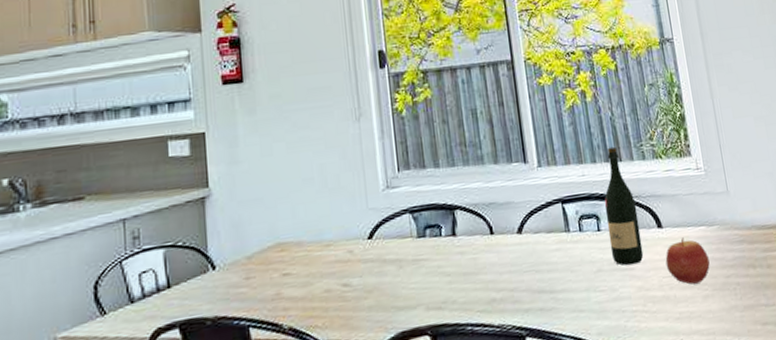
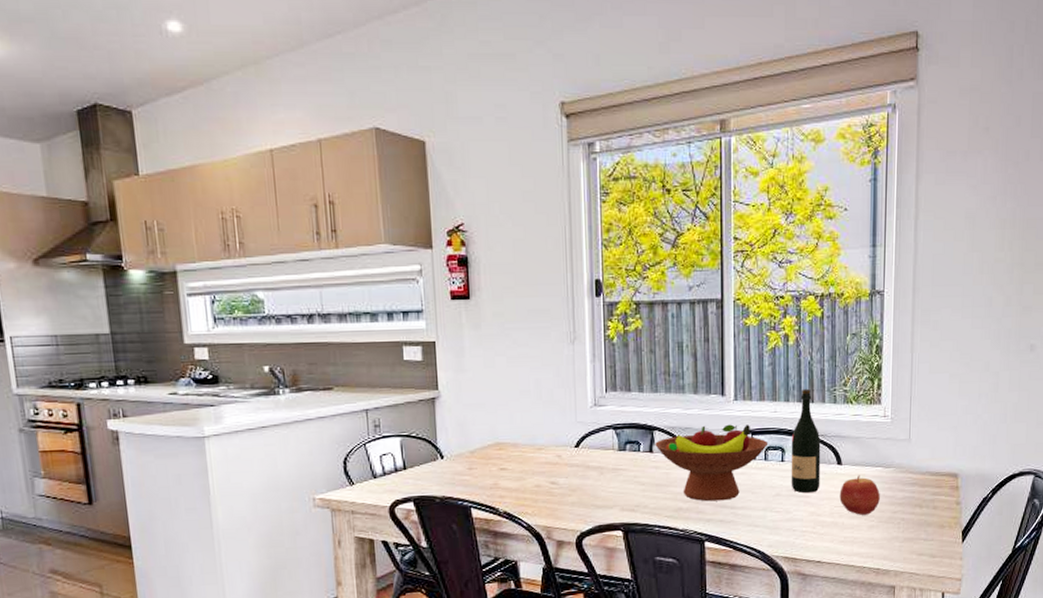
fruit bowl: none [457,193,581,288] -> present [655,424,769,502]

